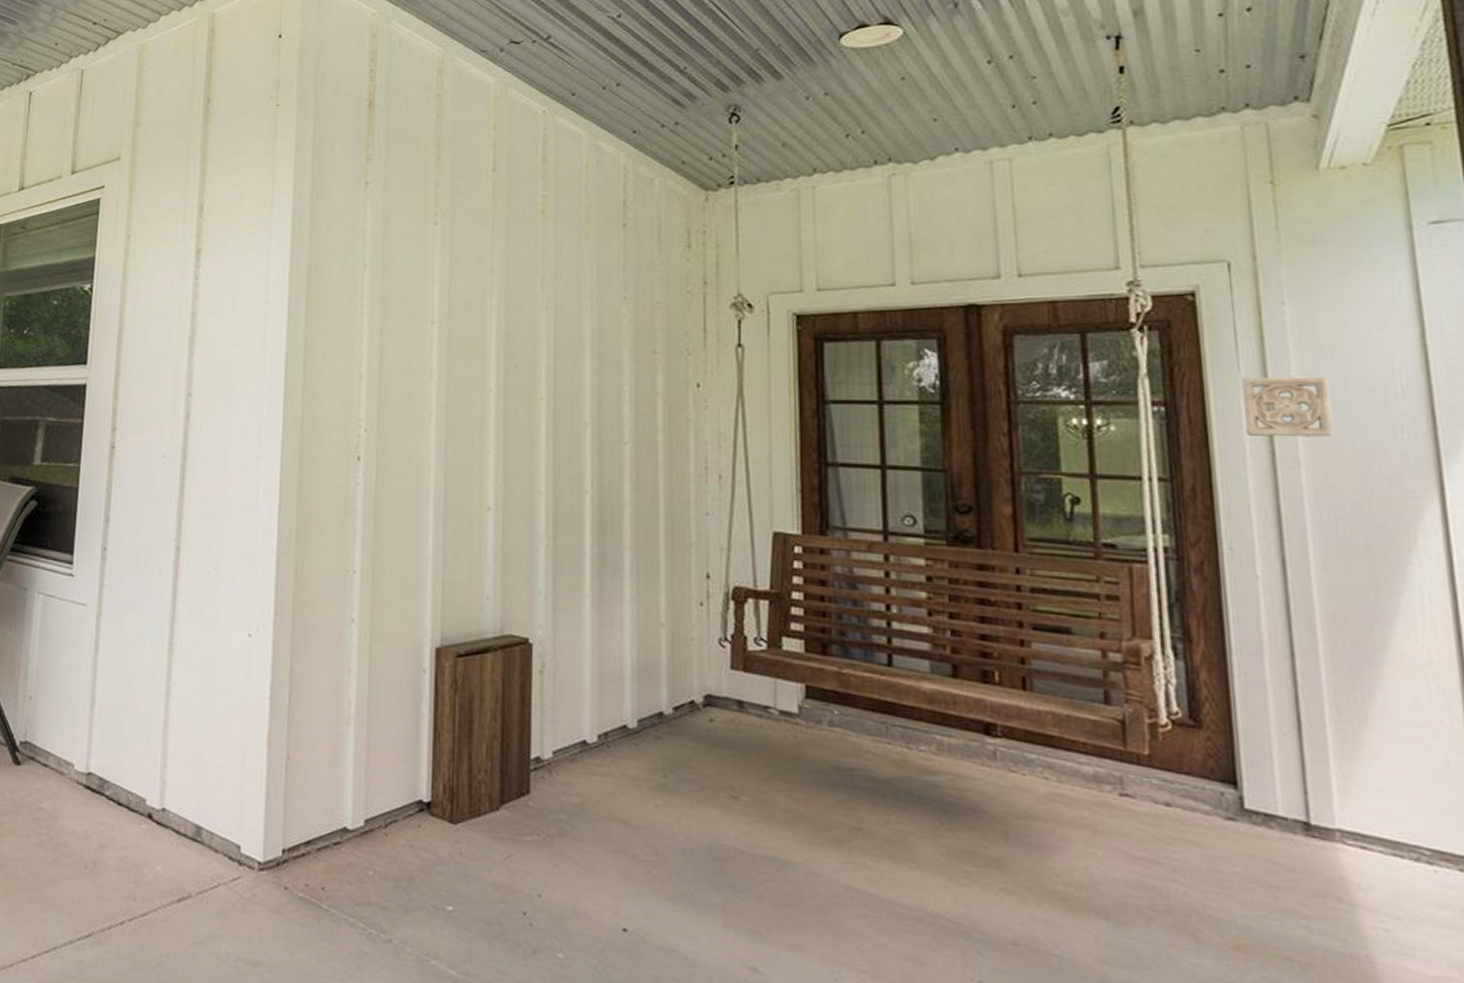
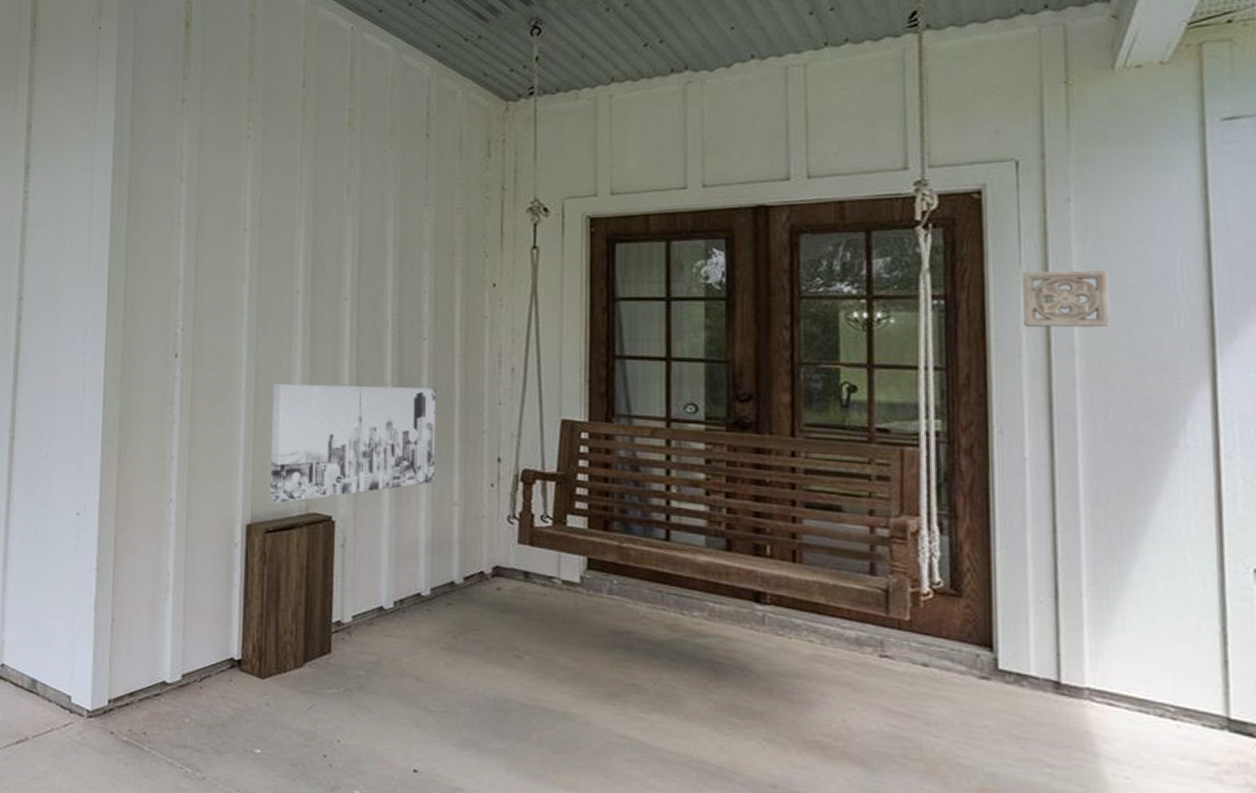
wall art: none [460,490,640,625] -> present [269,383,436,504]

